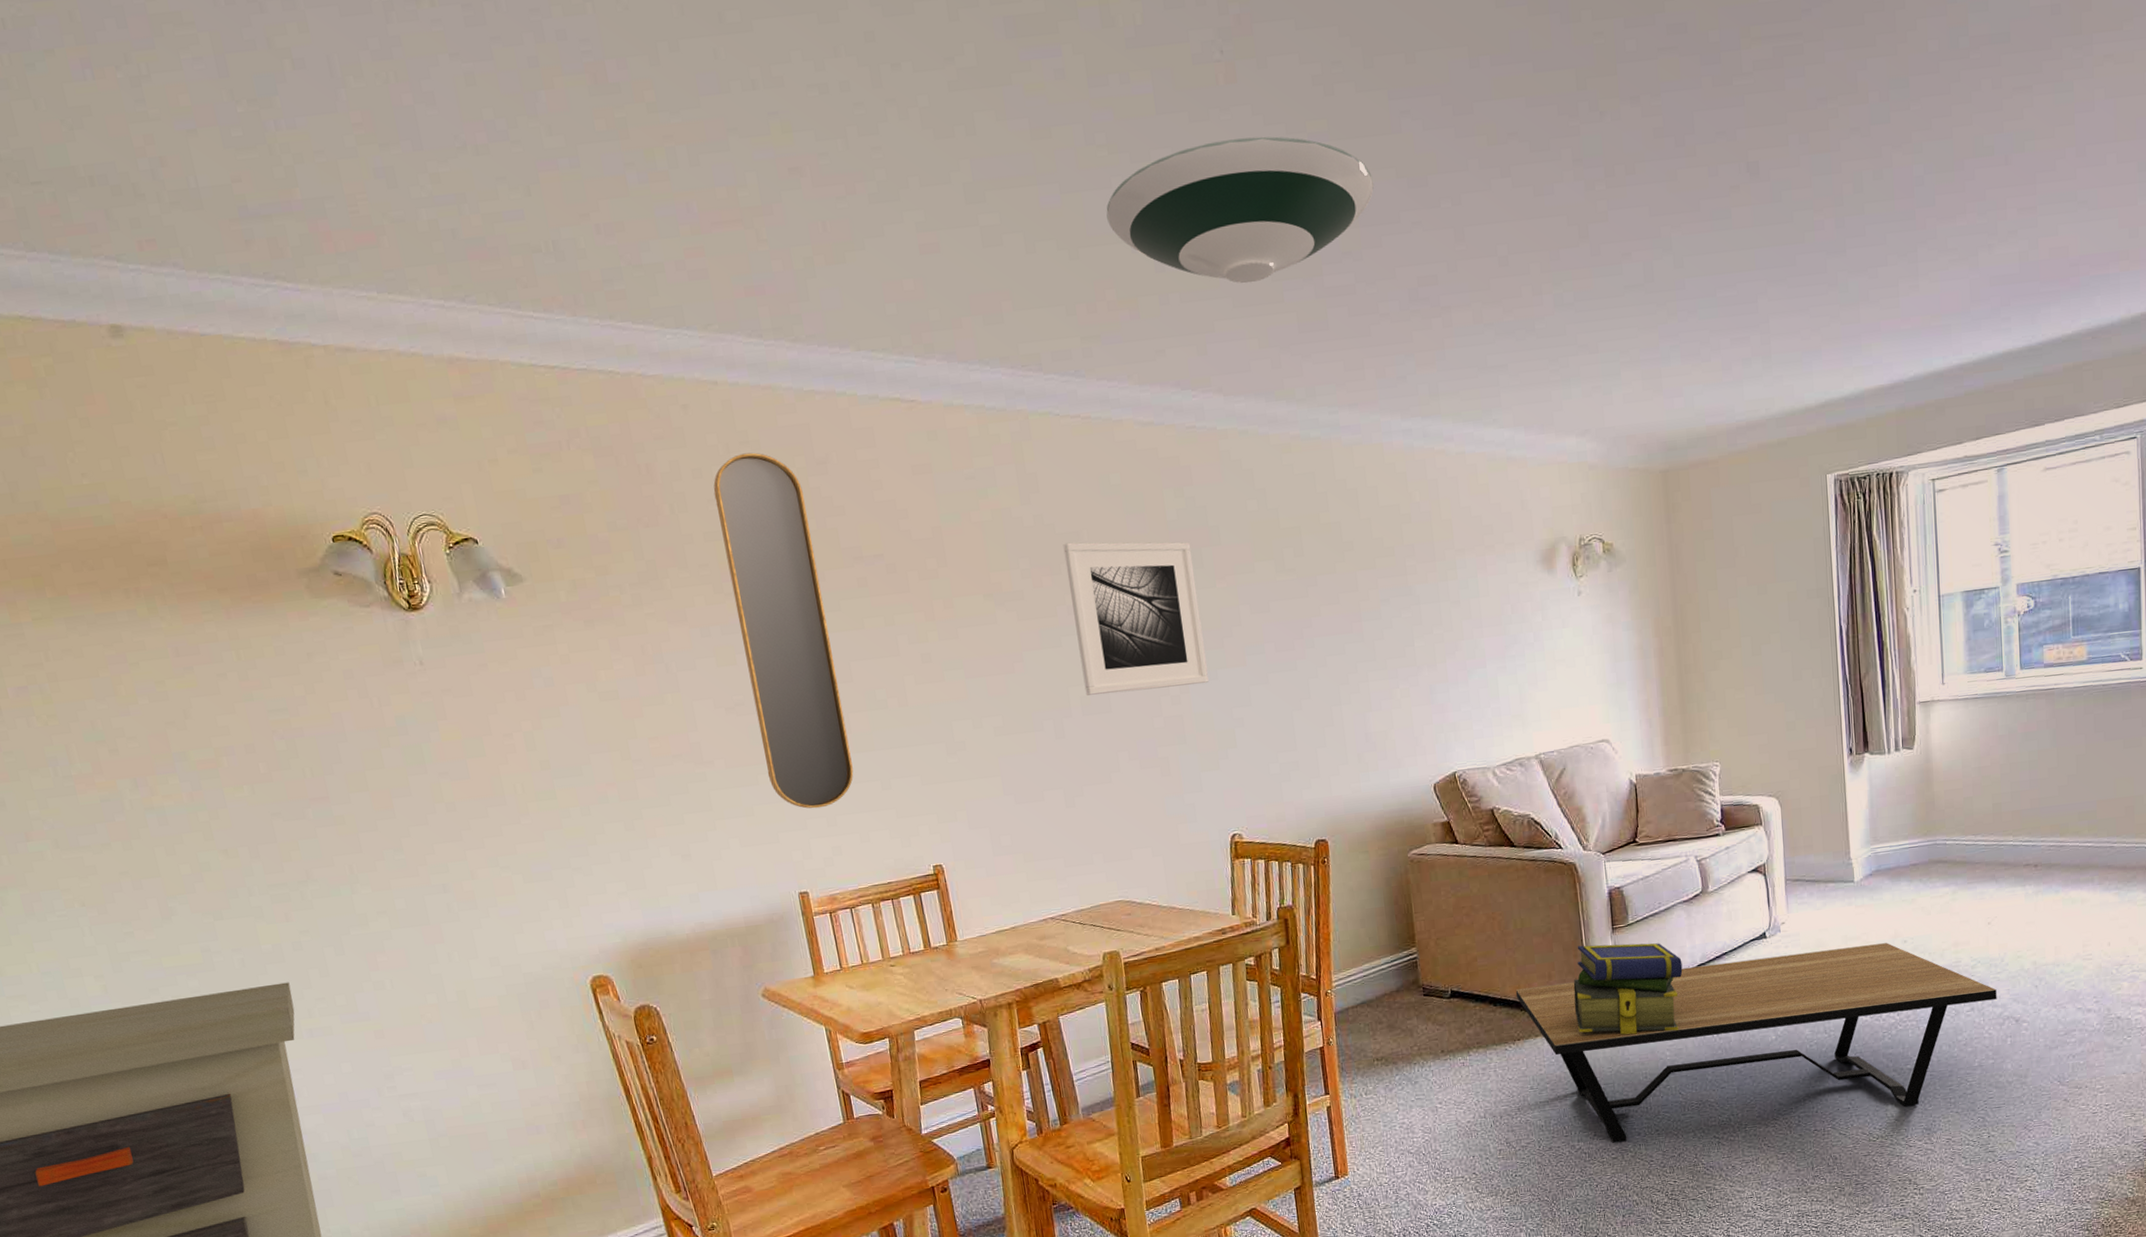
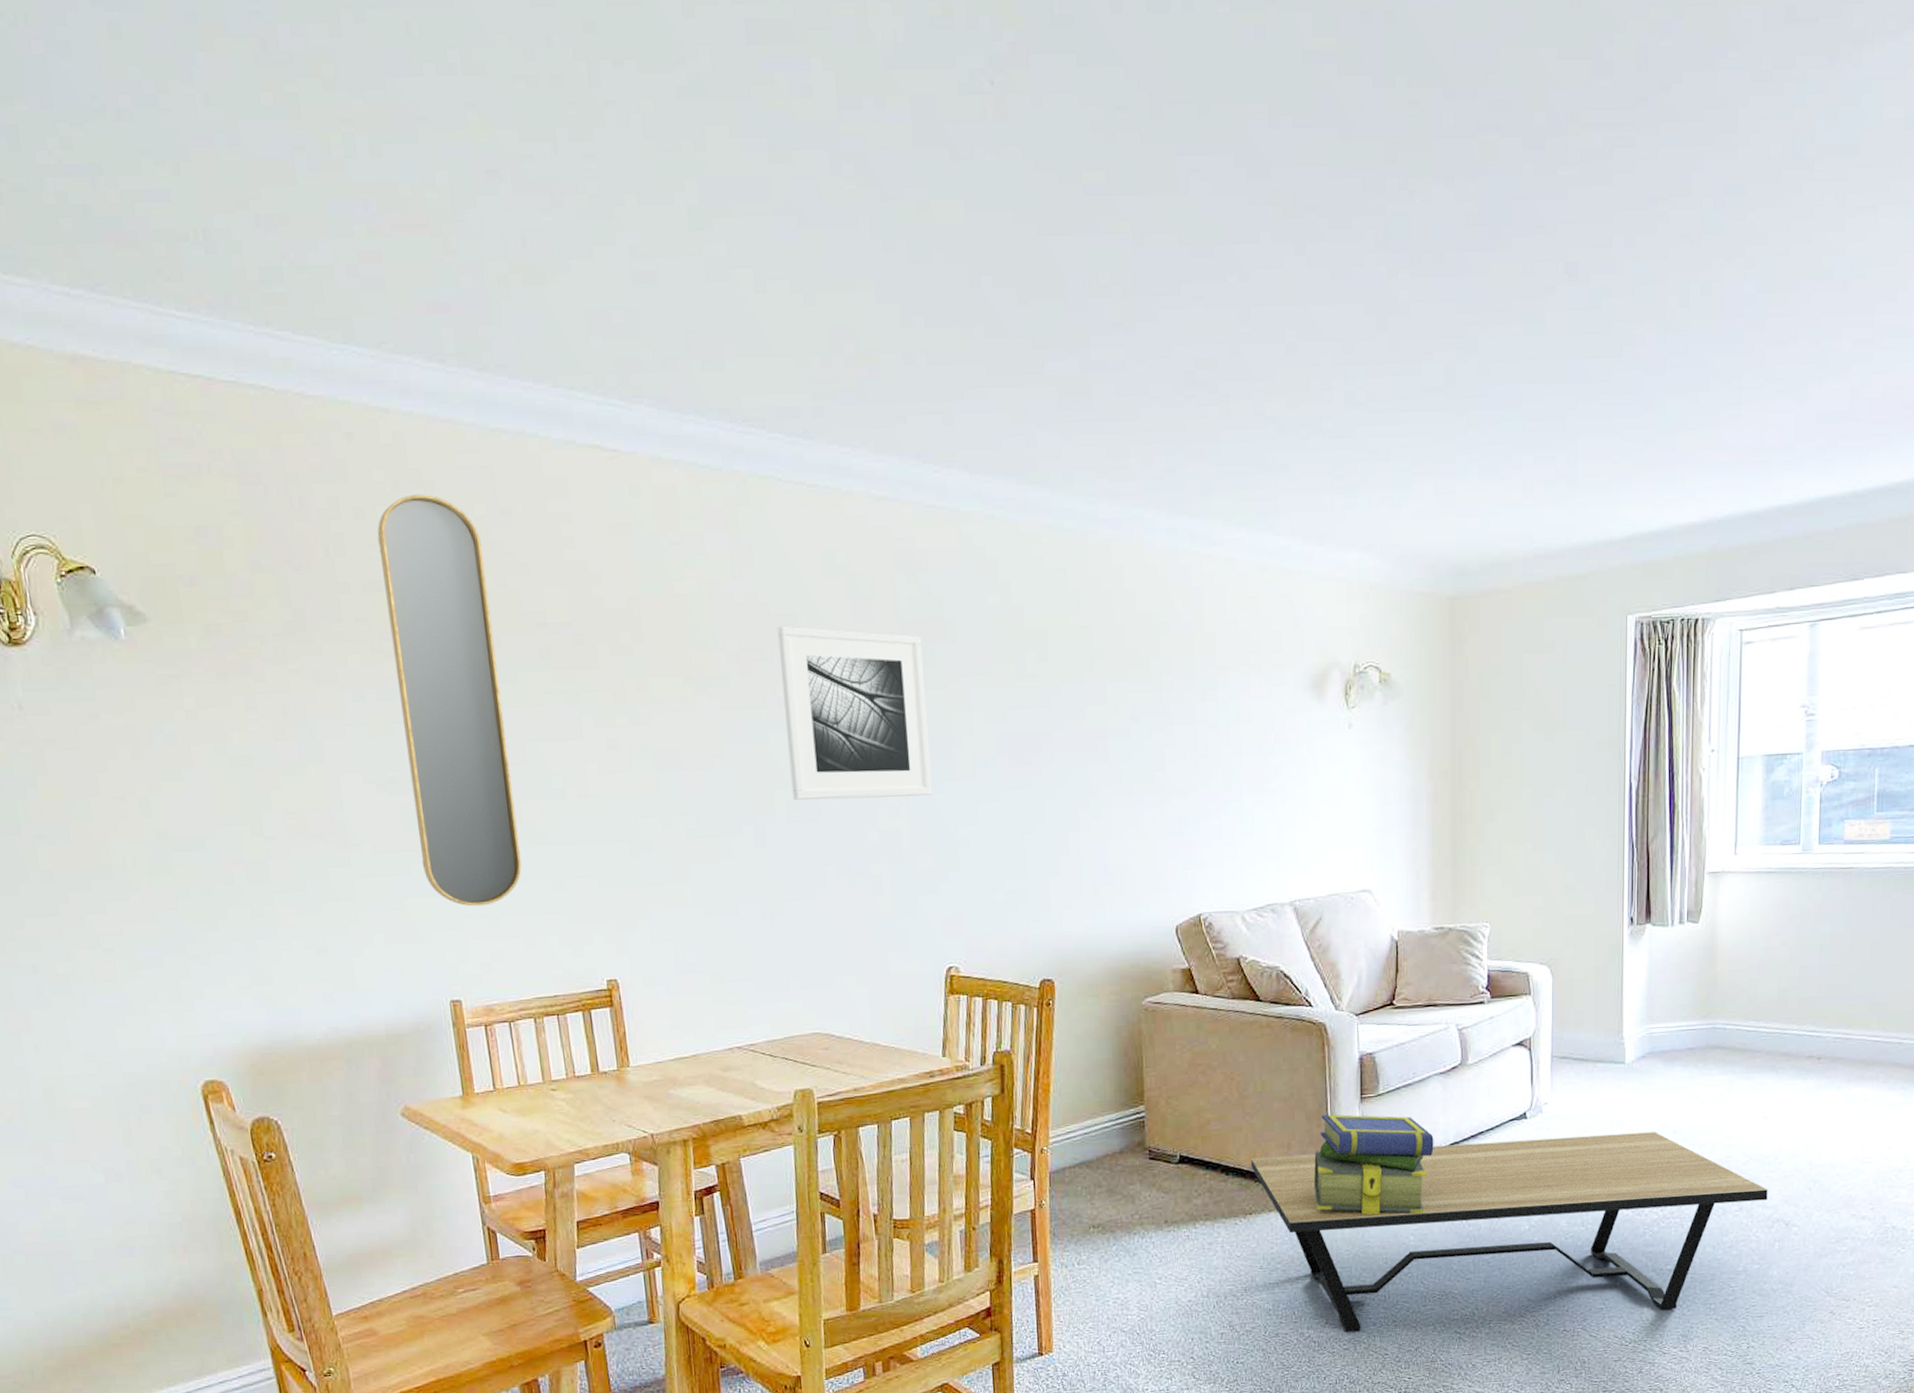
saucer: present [1106,136,1374,284] -> none [849,183,1153,349]

